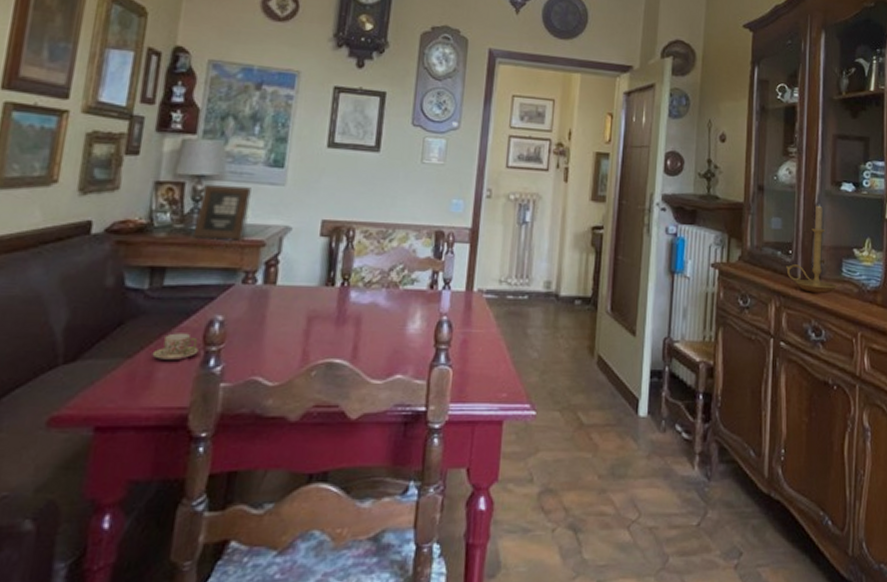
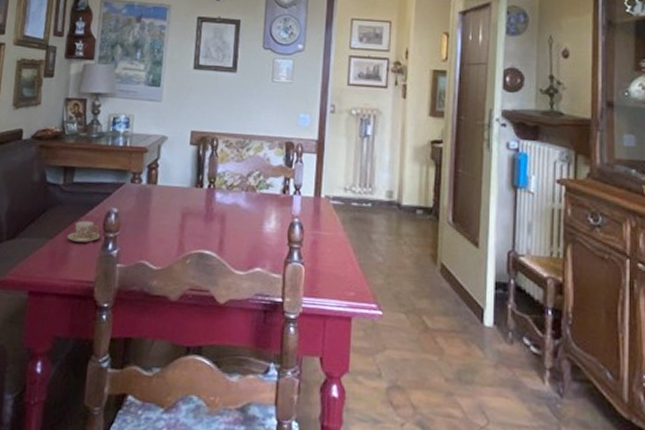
picture frame: present [193,183,251,241] -> none [93,100,136,147]

